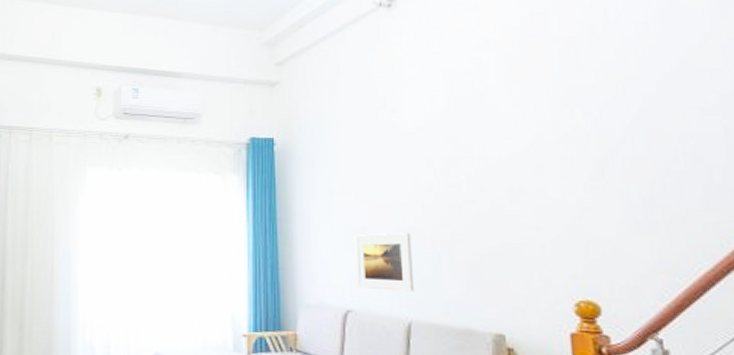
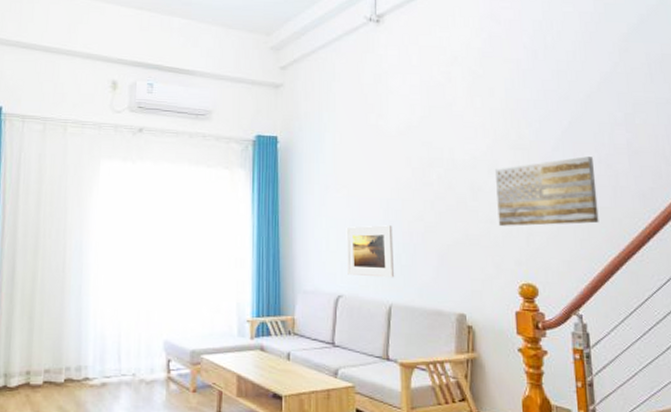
wall art: none [541,149,685,234] -> present [496,156,599,226]

